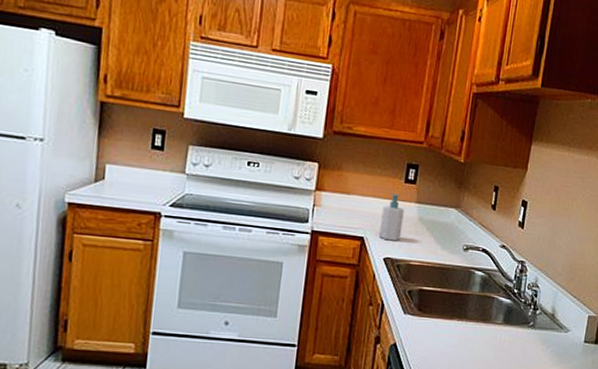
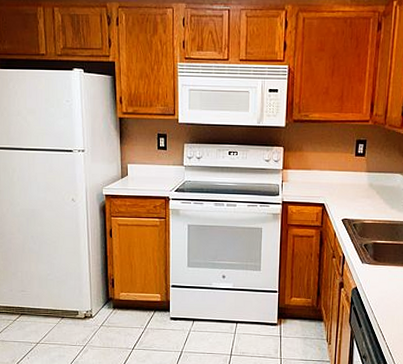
soap bottle: present [379,193,404,241] -> none [337,166,357,205]

